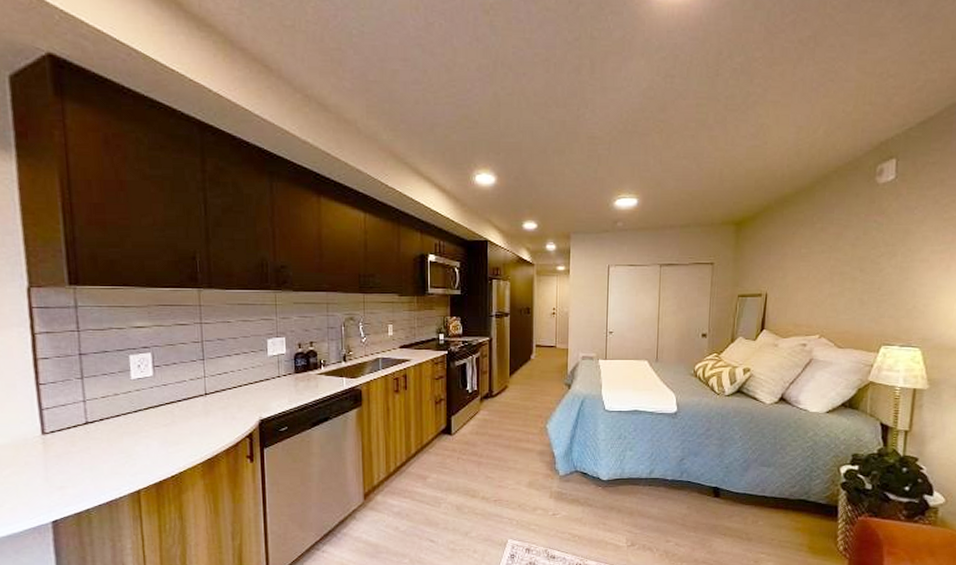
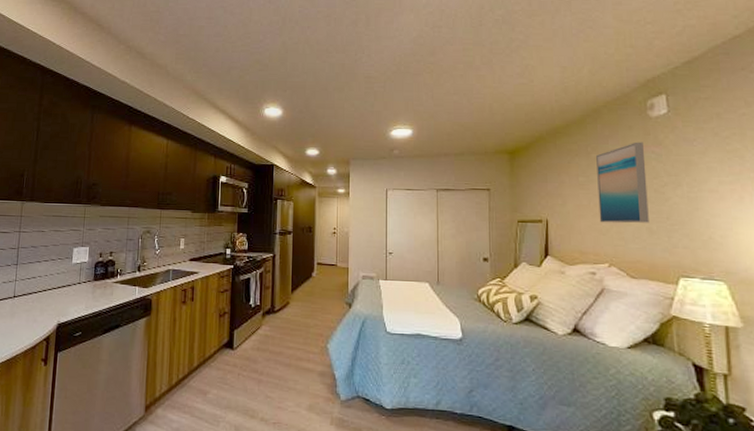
wall art: none [816,210,867,295] -> present [596,142,649,224]

